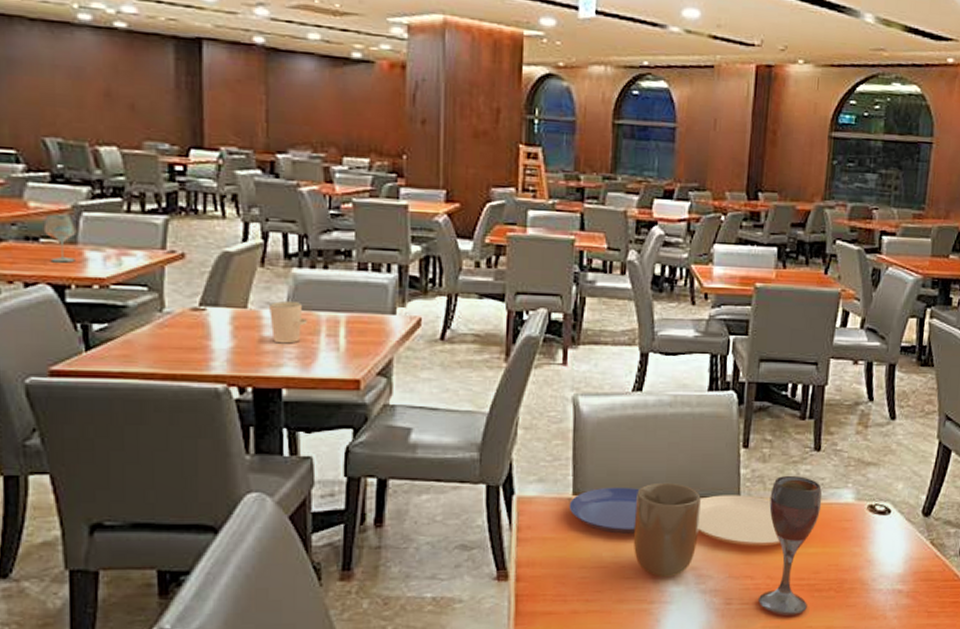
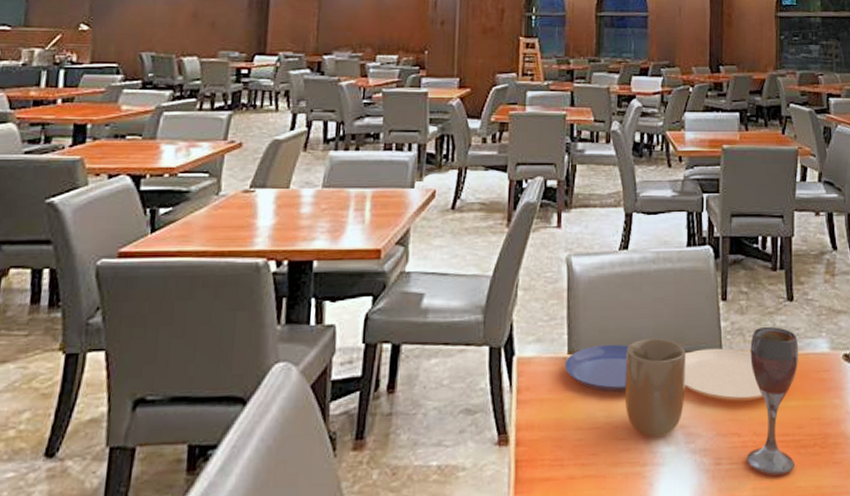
wine glass: present [43,214,77,263] -> none [130,114,157,156]
cup: present [270,301,308,344] -> none [307,181,340,219]

